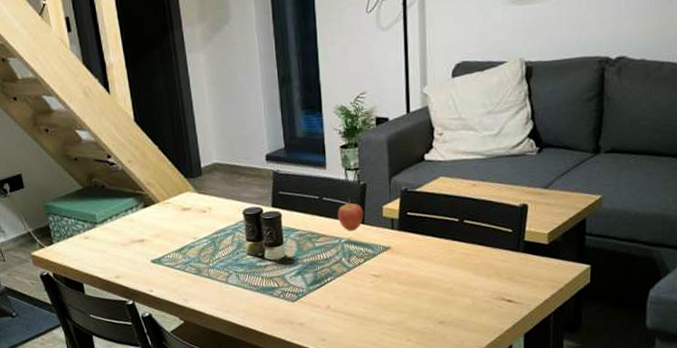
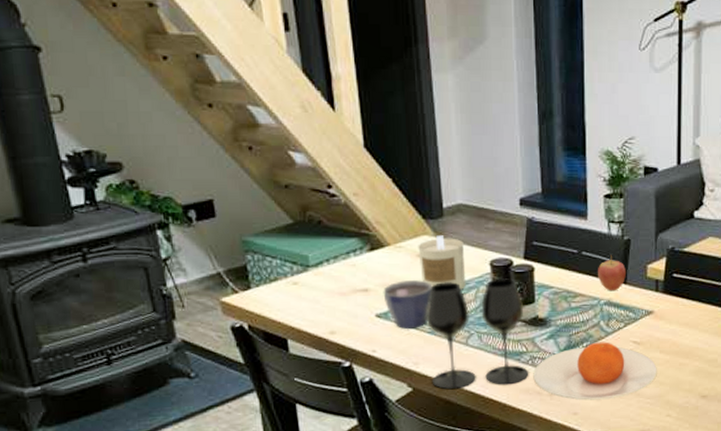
cup: none [156,230,196,271] -> present [383,280,433,329]
candle: none [182,191,224,237] -> present [418,235,466,291]
wine glass: none [192,224,281,321] -> present [427,277,529,389]
plate: none [285,276,396,328] -> present [533,342,657,401]

